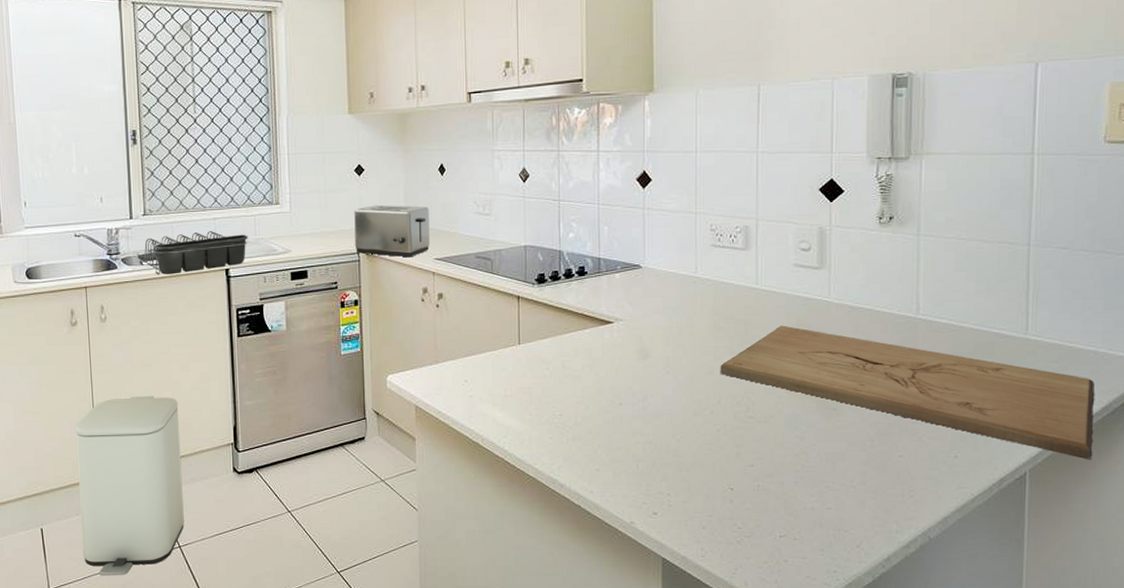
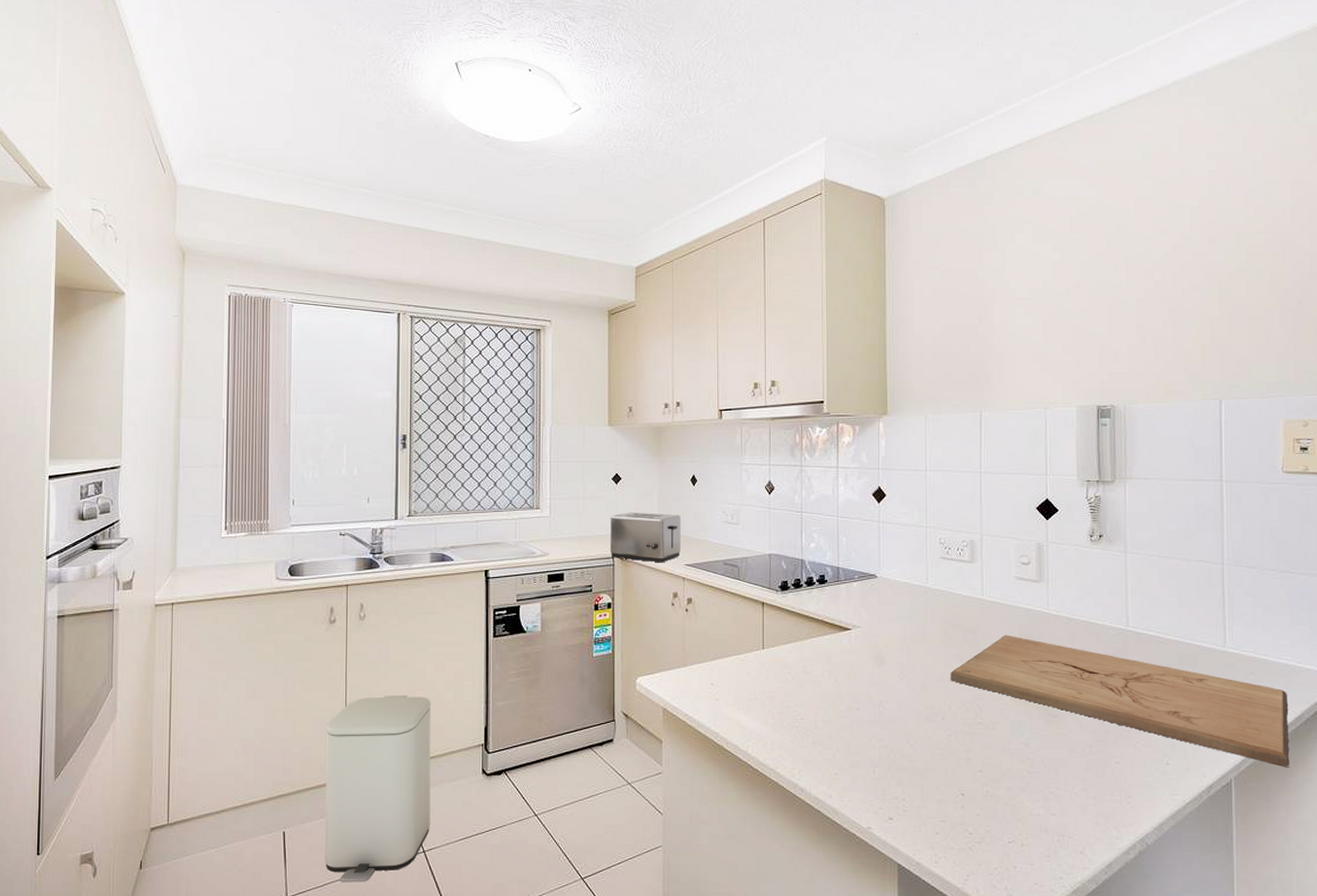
dish rack: present [136,231,248,276] -> none [399,533,508,576]

